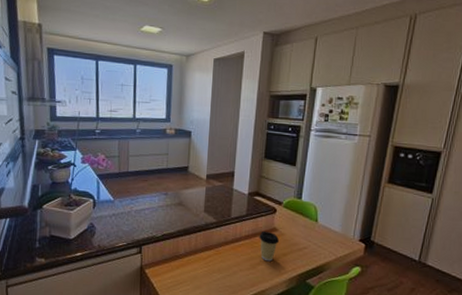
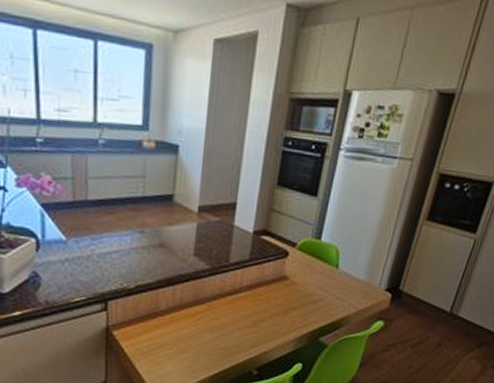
coffee cup: present [259,230,280,262] -> none [264,279,290,317]

